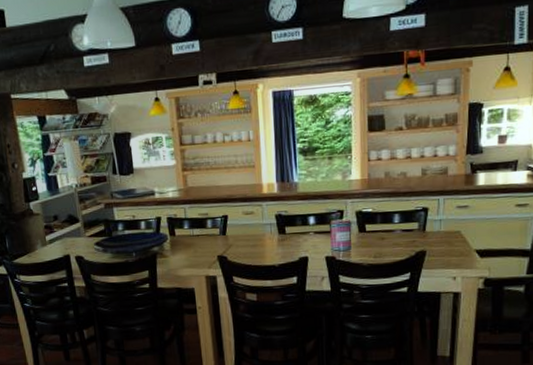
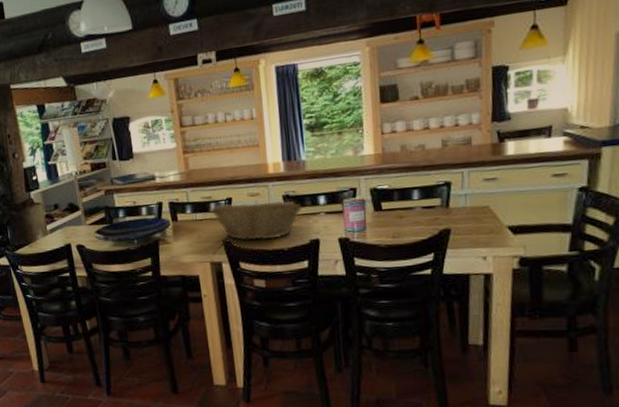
fruit basket: none [207,218,293,256] -> present [210,200,302,241]

